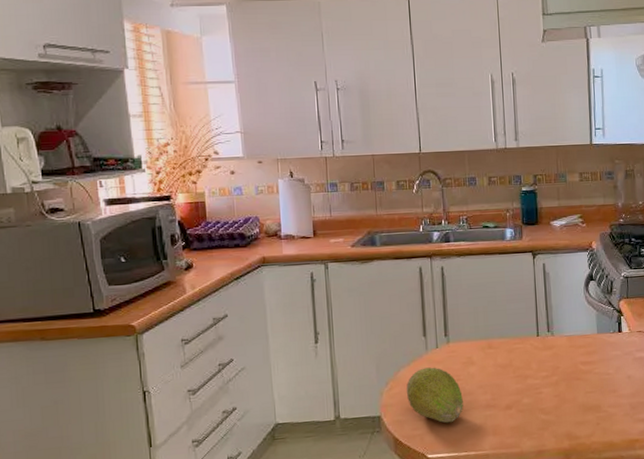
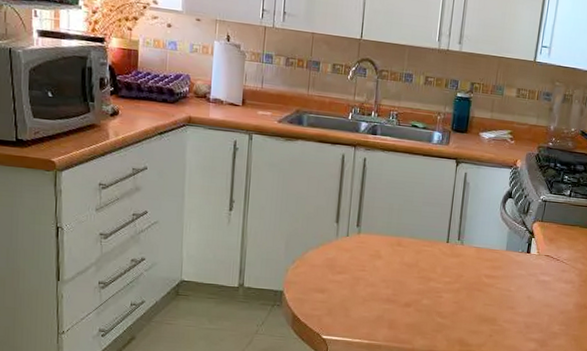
fruit: present [406,367,463,423] -> none [311,253,365,310]

